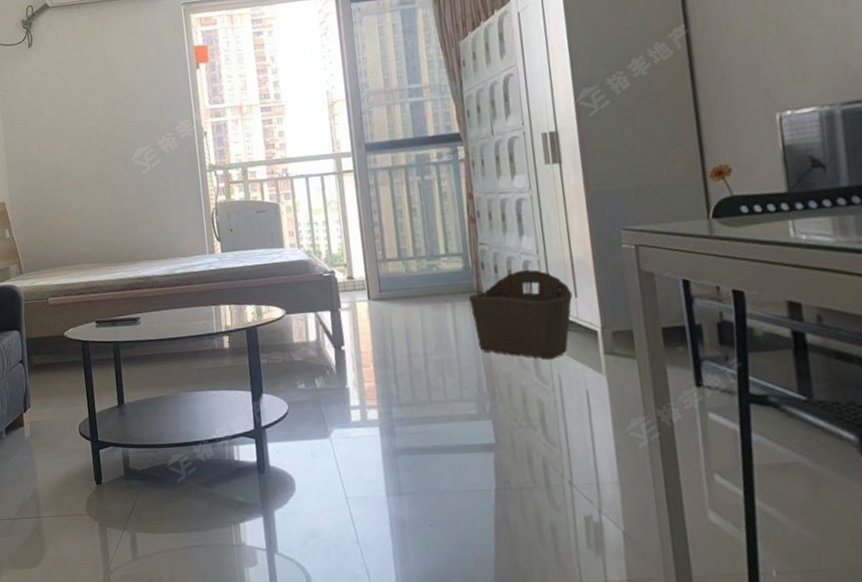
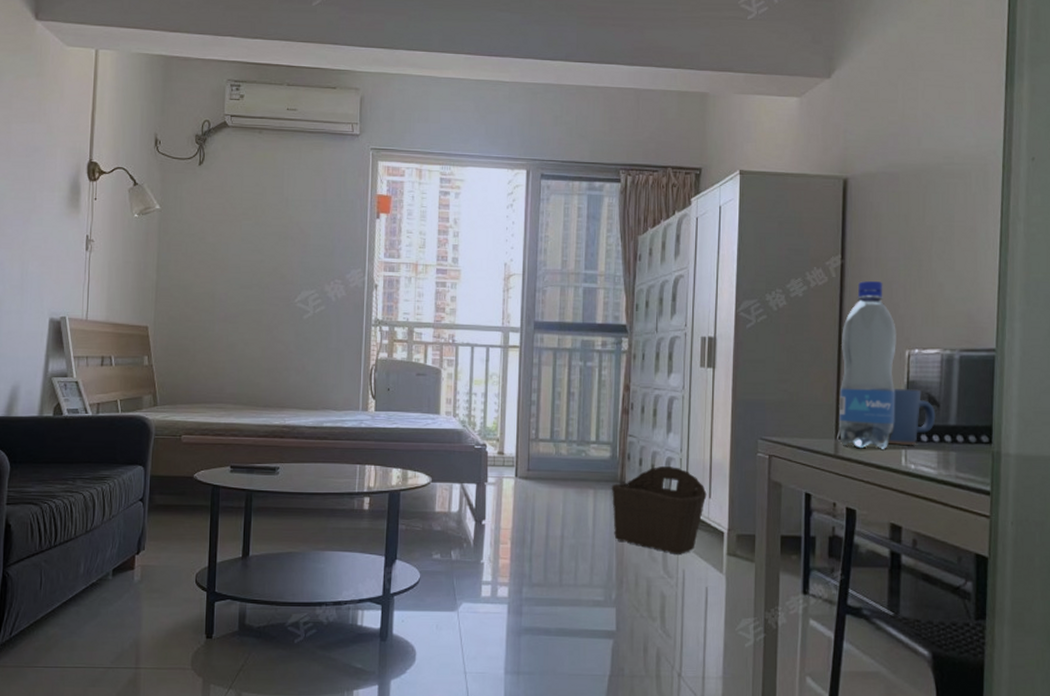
bottle: none [698,45,776,225] -> present [839,281,896,449]
mug: none [769,153,824,217] -> present [888,388,936,446]

